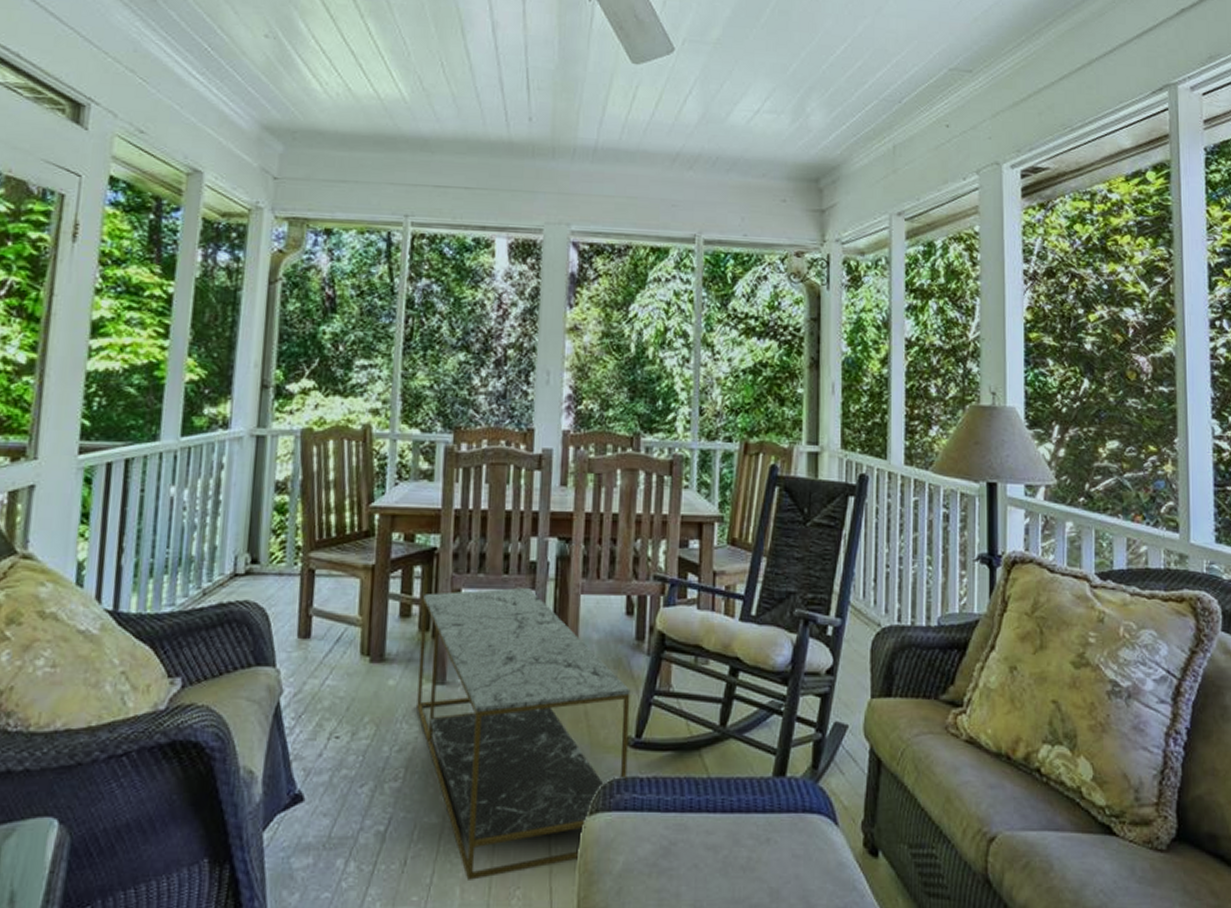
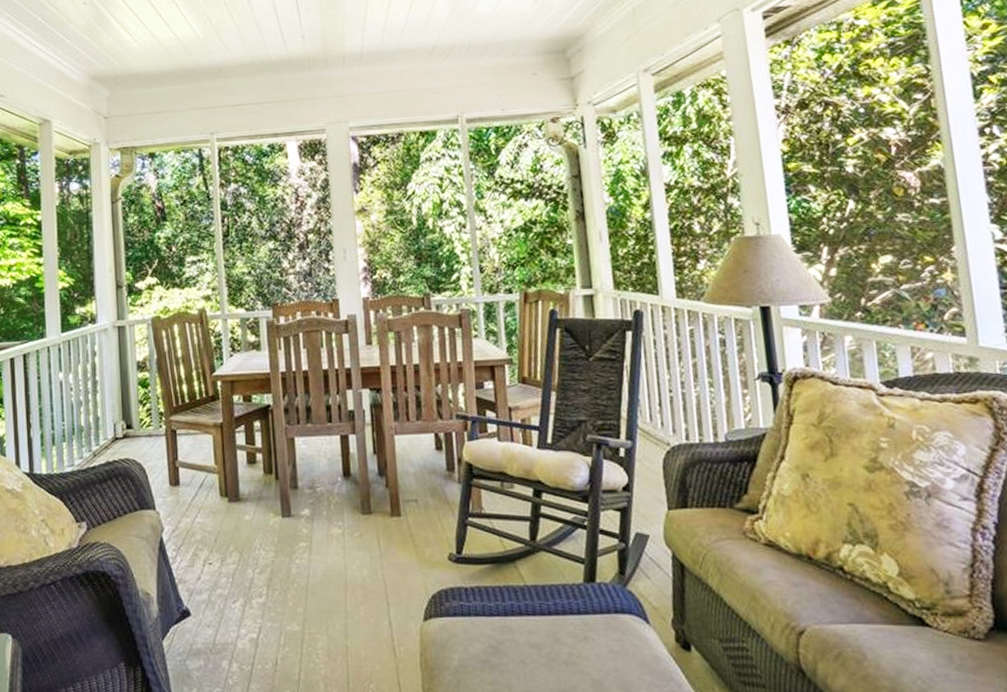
coffee table: present [417,587,631,880] -> none [264,432,453,676]

